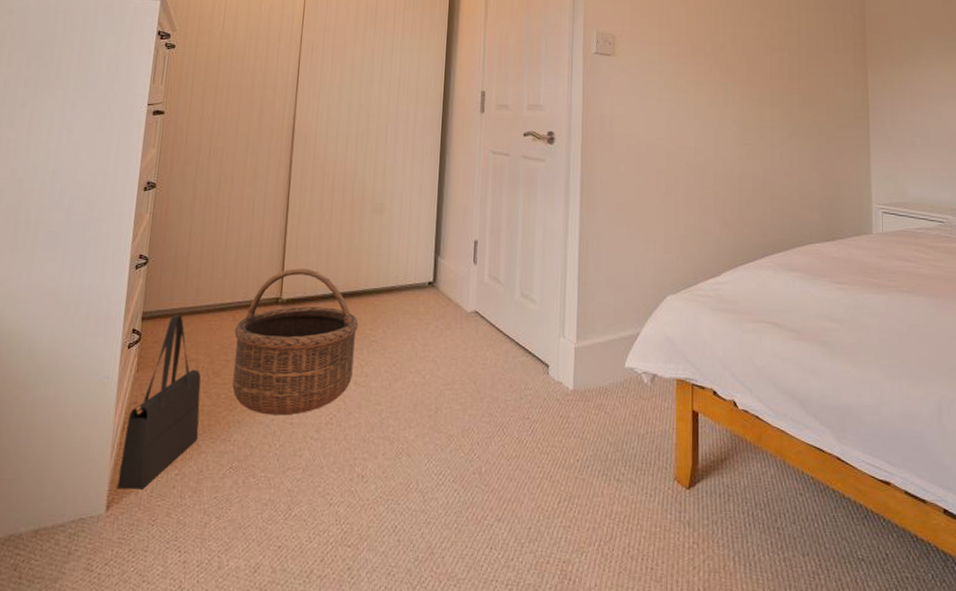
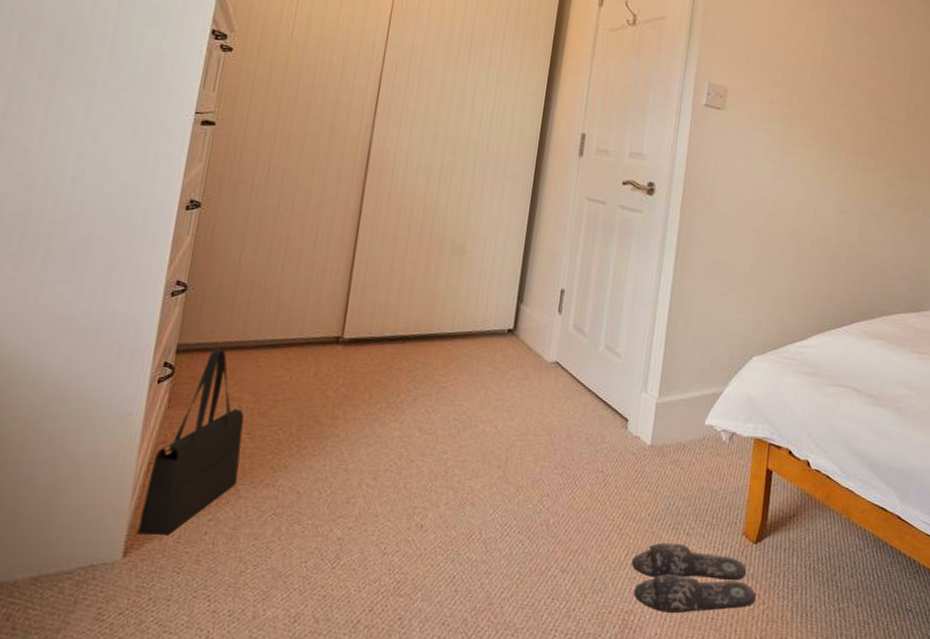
basket: present [232,267,359,416] -> none [280,306,429,461]
slippers: none [566,489,695,563] -> present [632,542,757,613]

